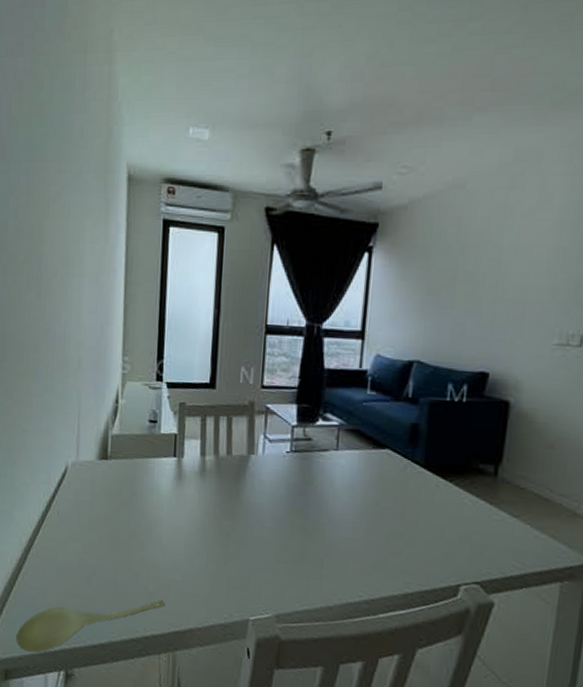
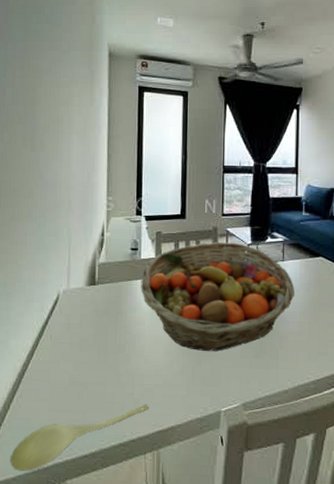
fruit basket: none [159,419,351,551] -> present [141,241,296,351]

